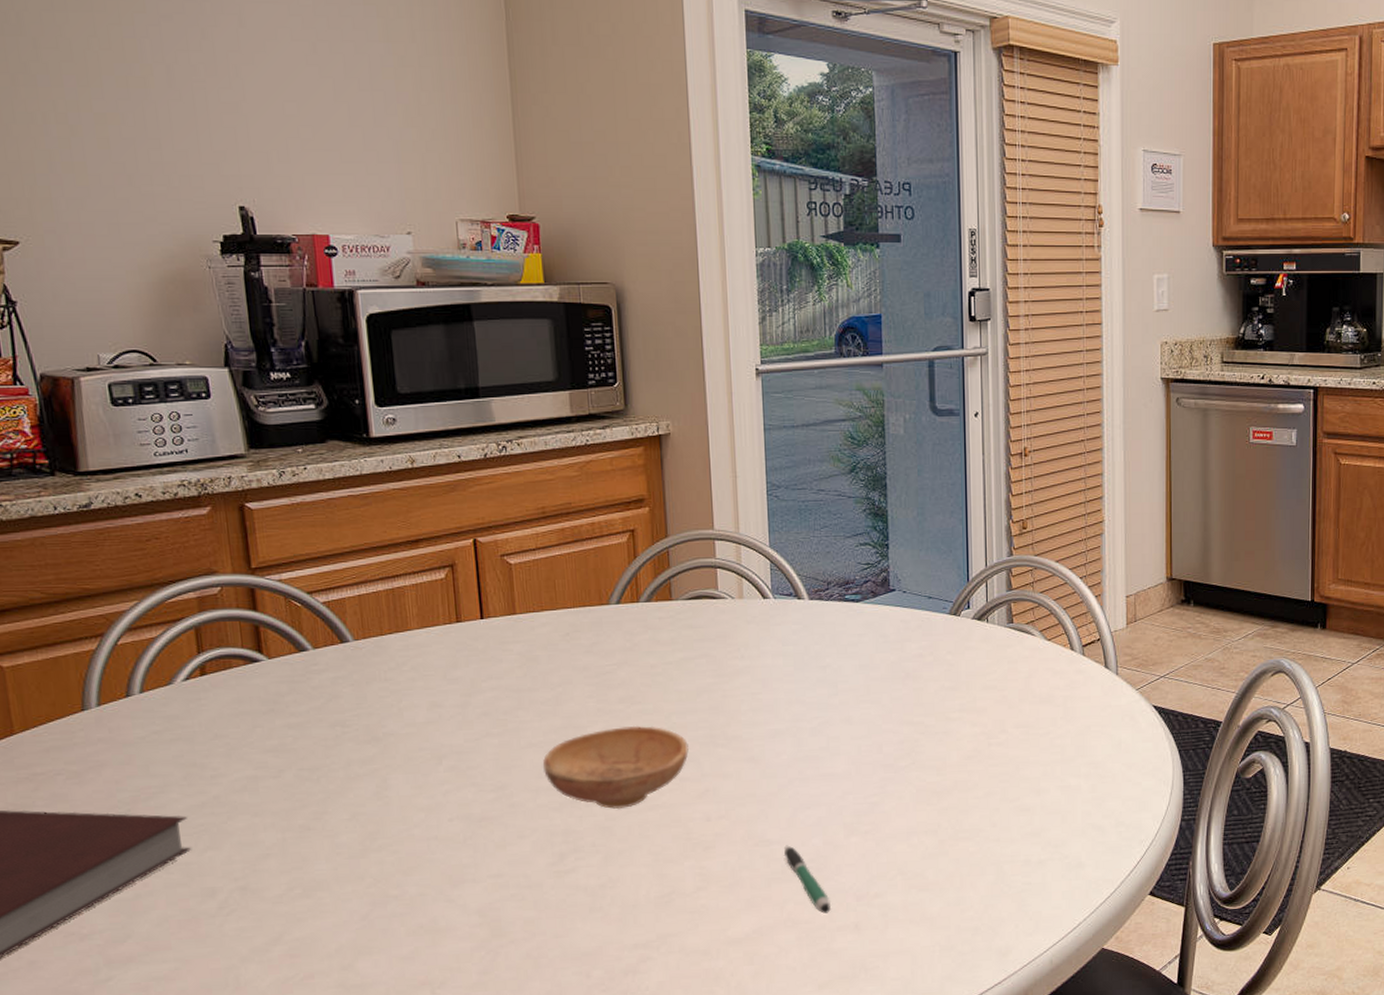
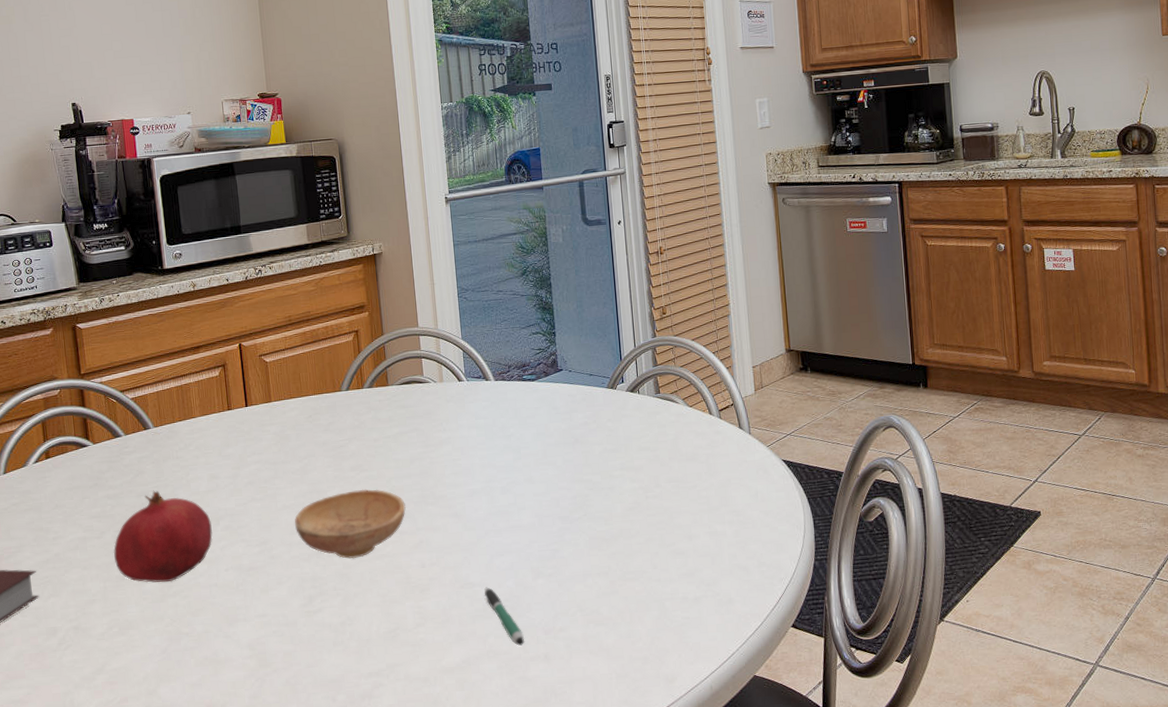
fruit: none [295,719,433,834] -> present [113,490,213,583]

